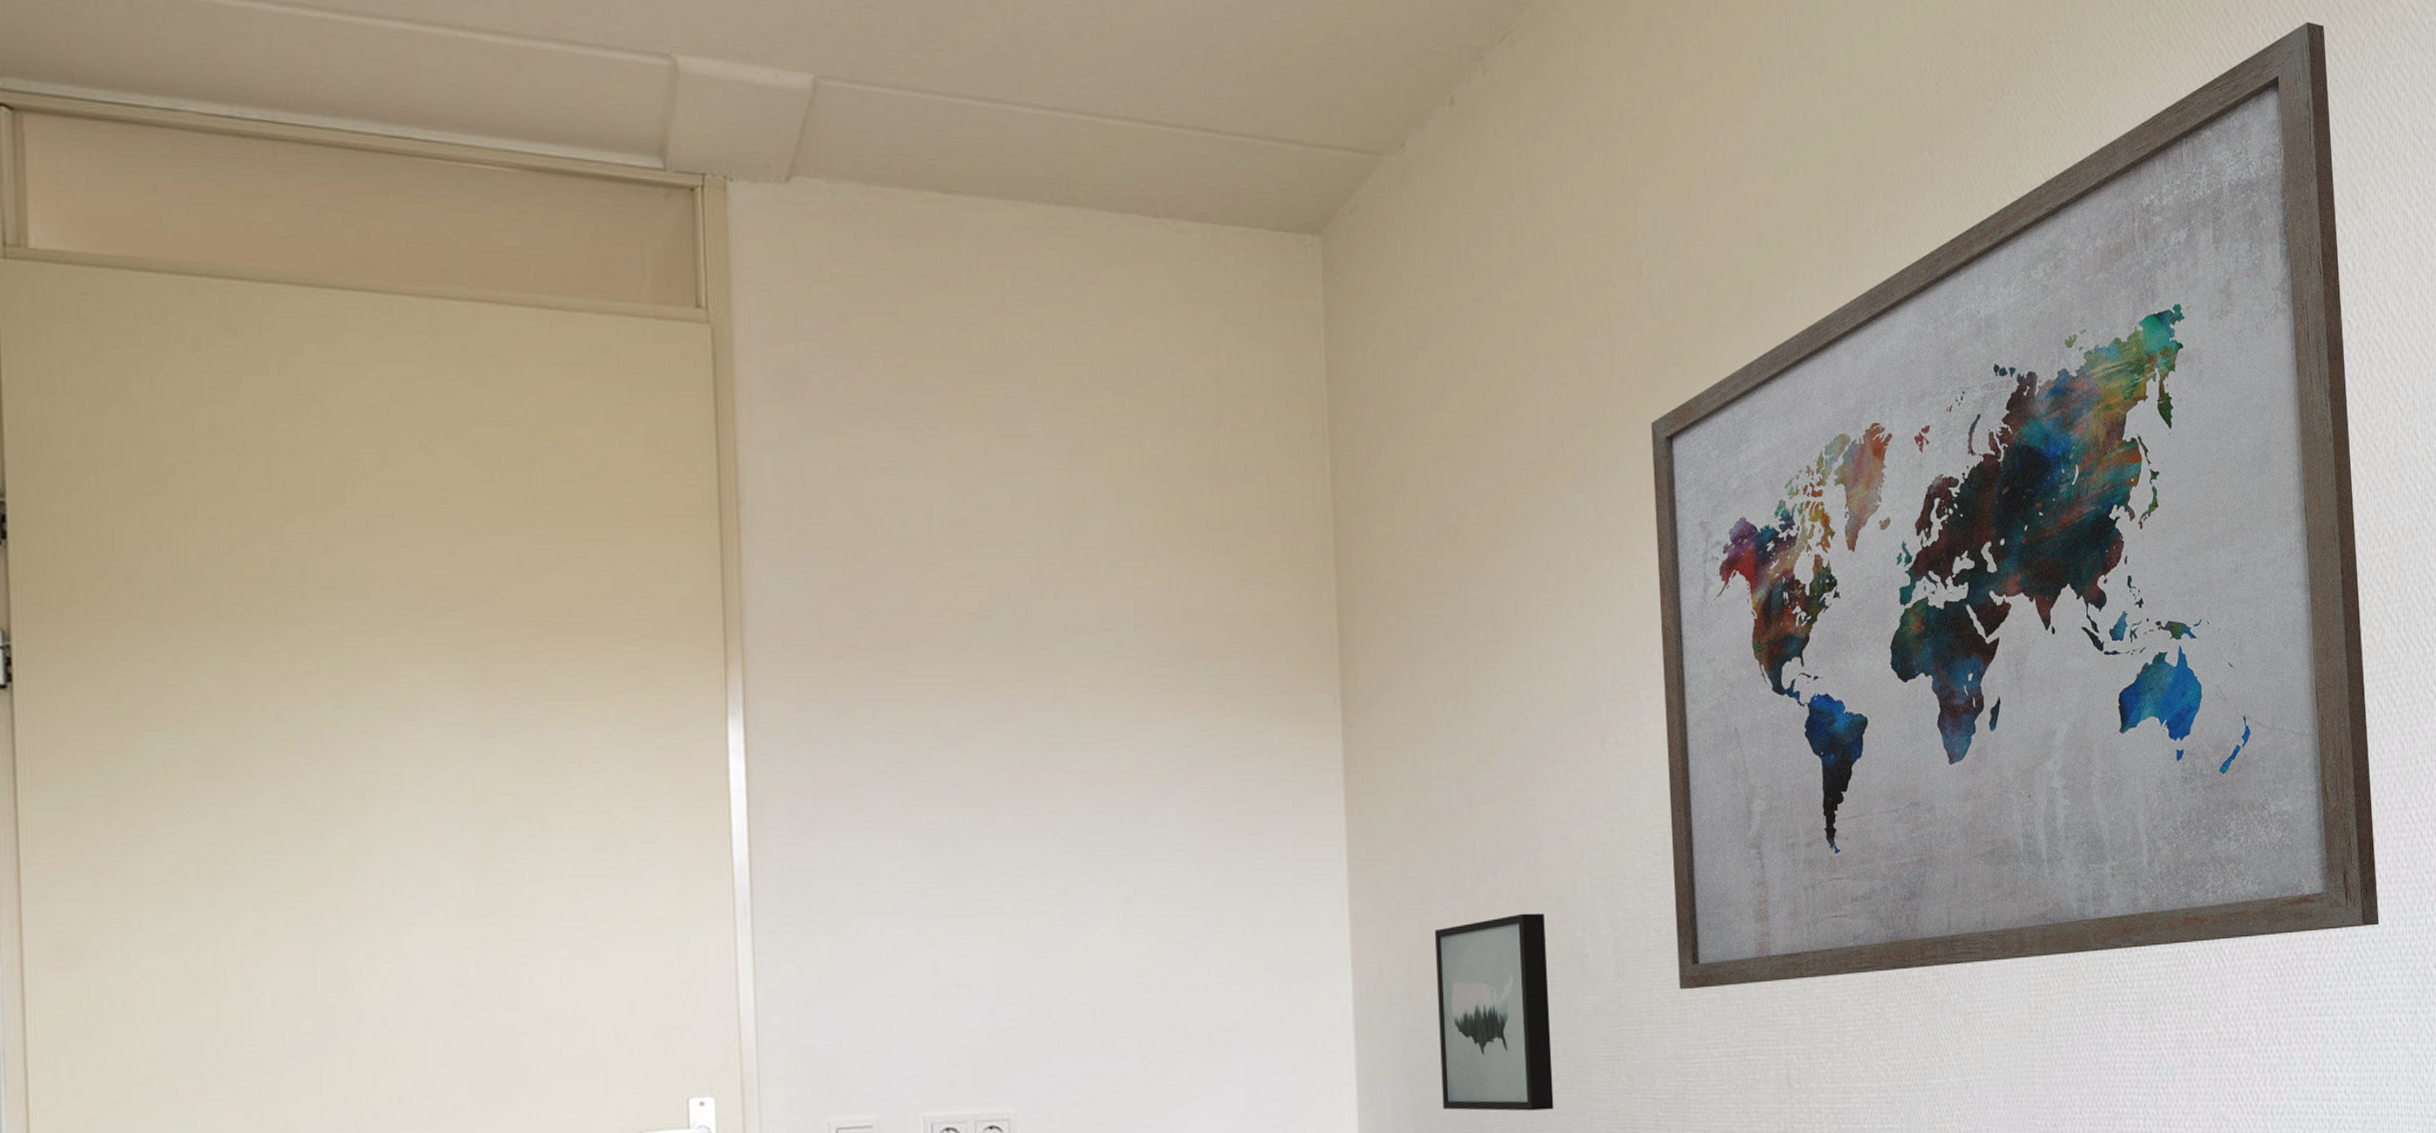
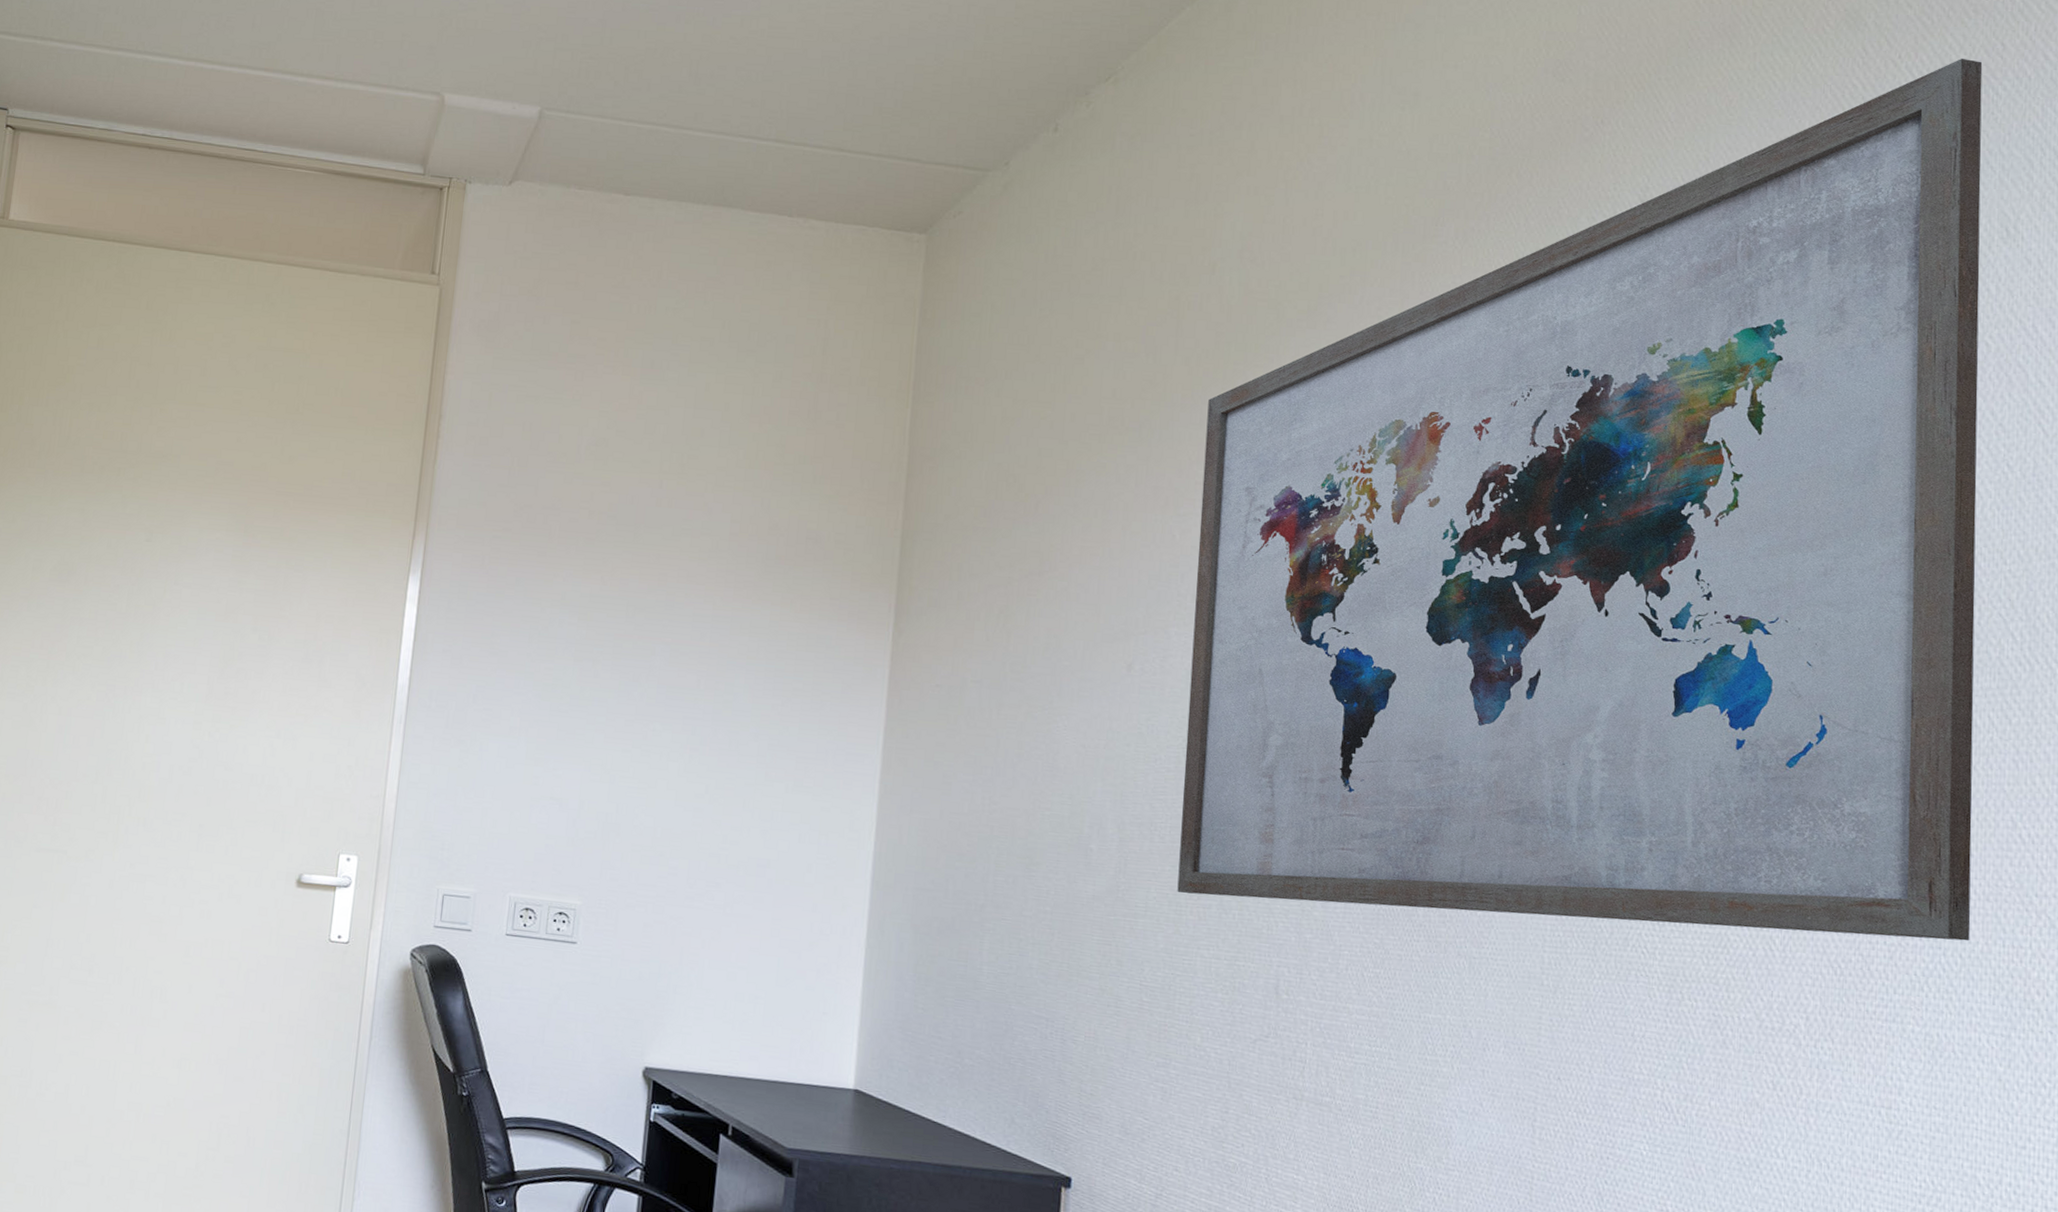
wall art: present [1435,913,1554,1111] -> none [941,805,1055,979]

